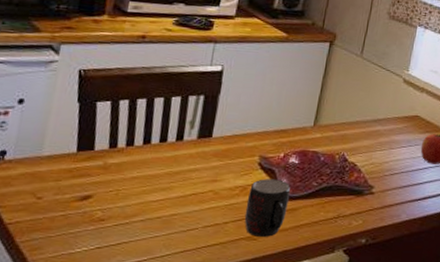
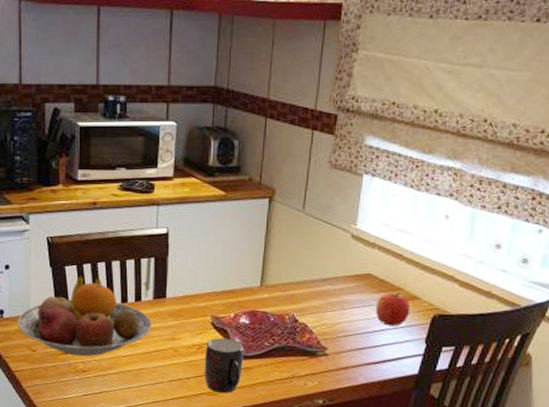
fruit bowl: none [22,113,193,203] -> present [18,276,152,357]

